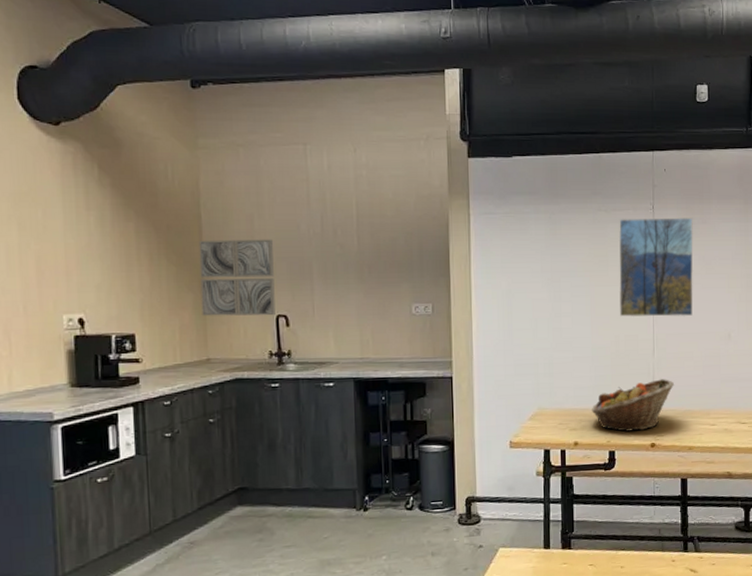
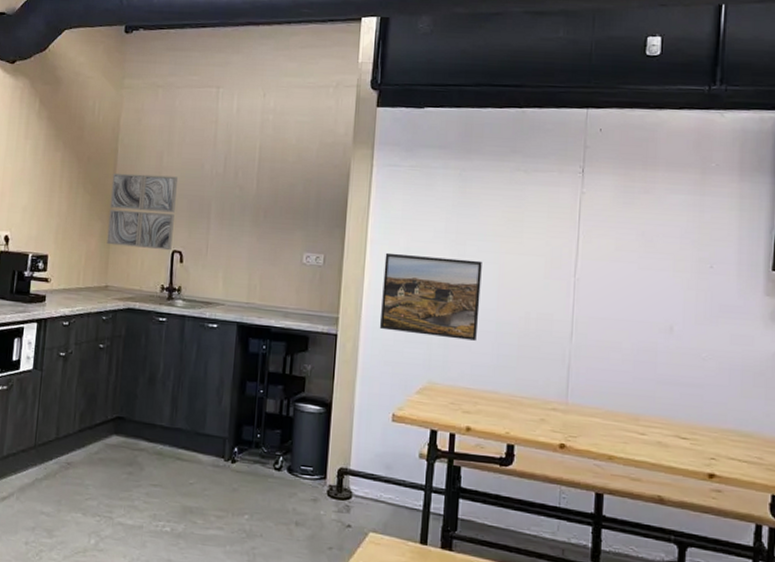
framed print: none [489,295,577,367] -> present [379,252,482,341]
fruit basket: present [592,379,675,432] -> none [490,369,596,427]
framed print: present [618,217,693,317] -> none [533,181,632,299]

